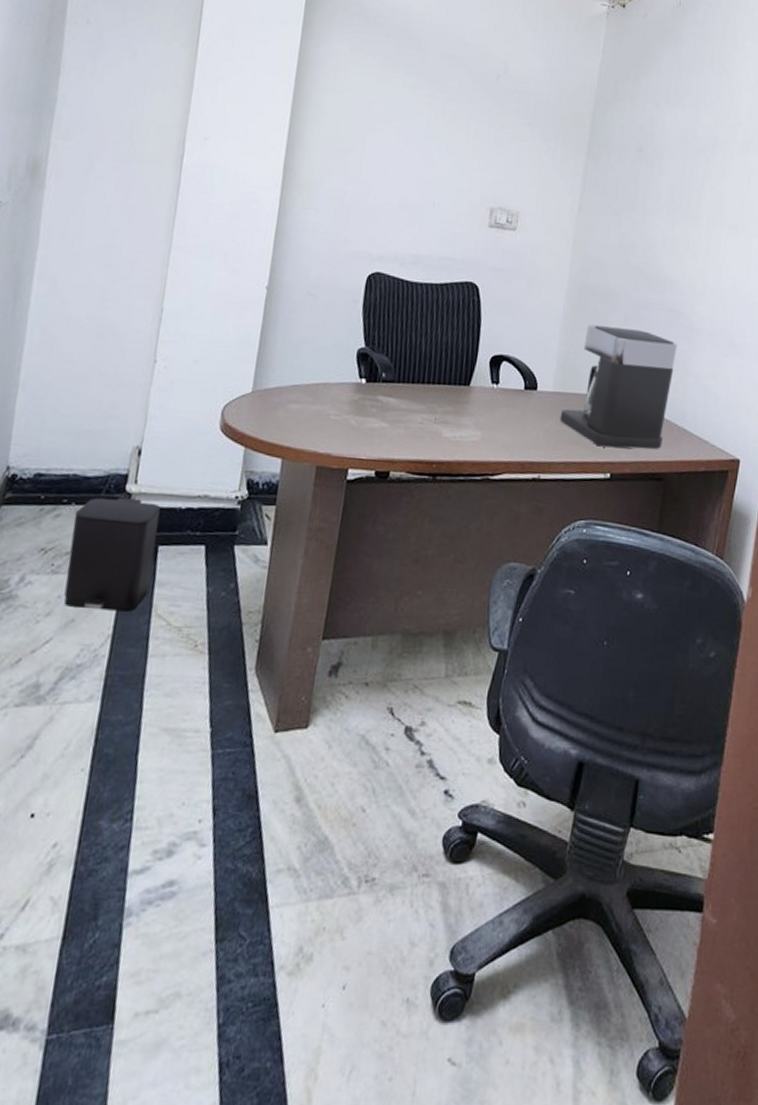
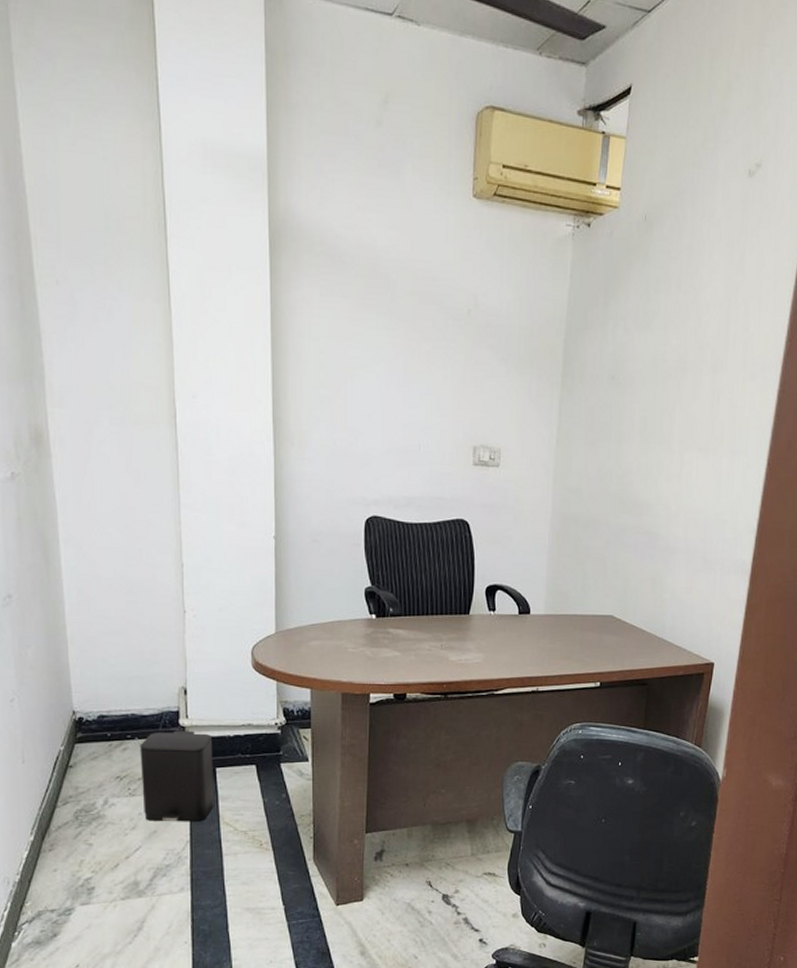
coffee maker: present [559,325,677,450] -> none [552,551,655,660]

